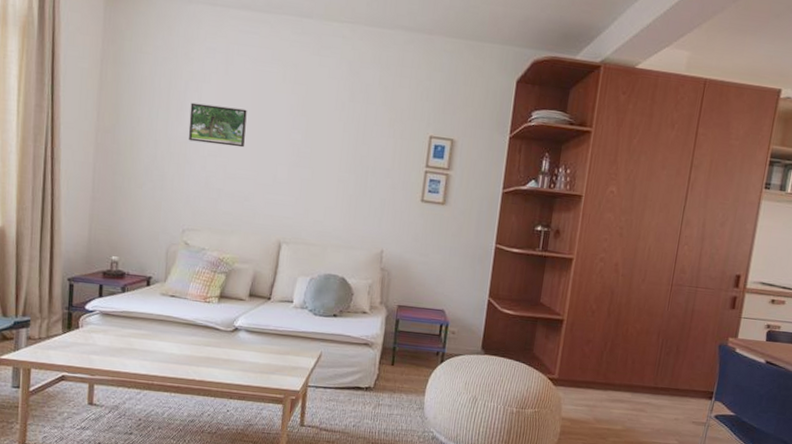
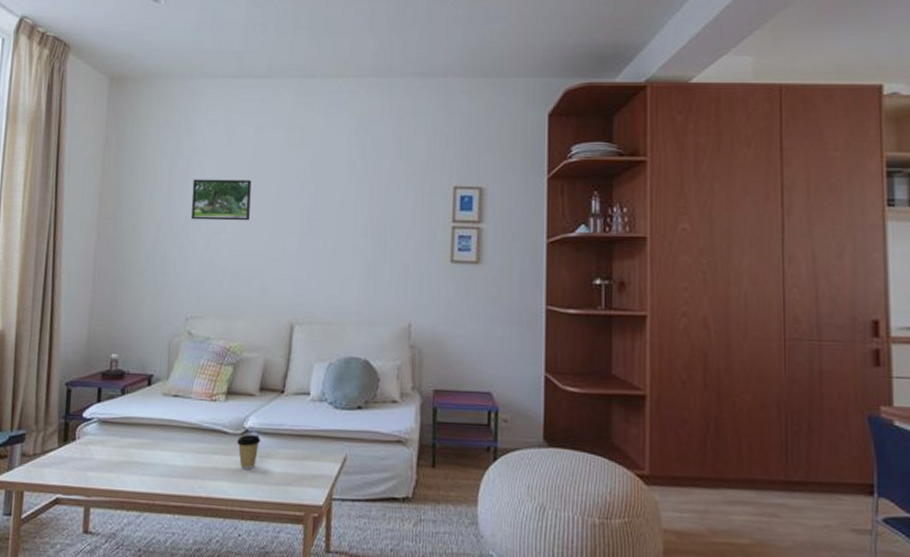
coffee cup: none [228,331,249,360] -> present [237,434,261,470]

